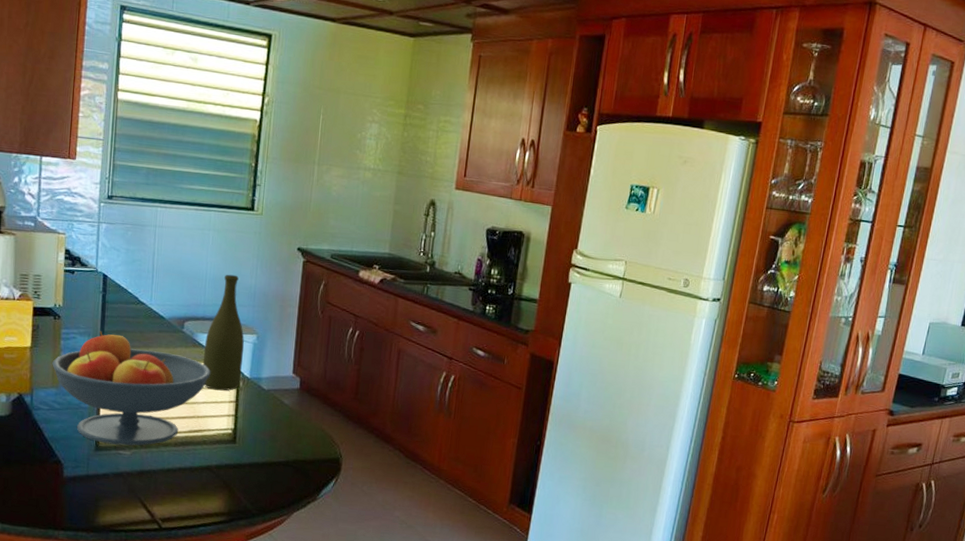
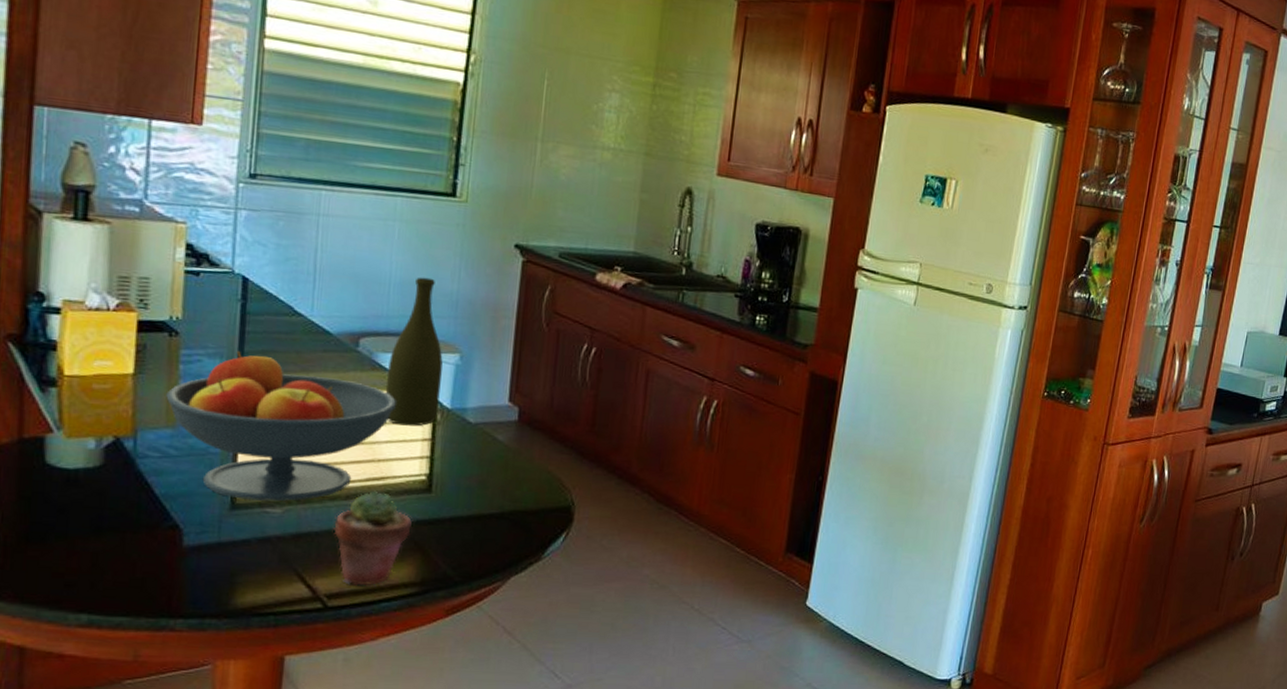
potted succulent: none [166,440,223,514] -> present [333,490,413,586]

